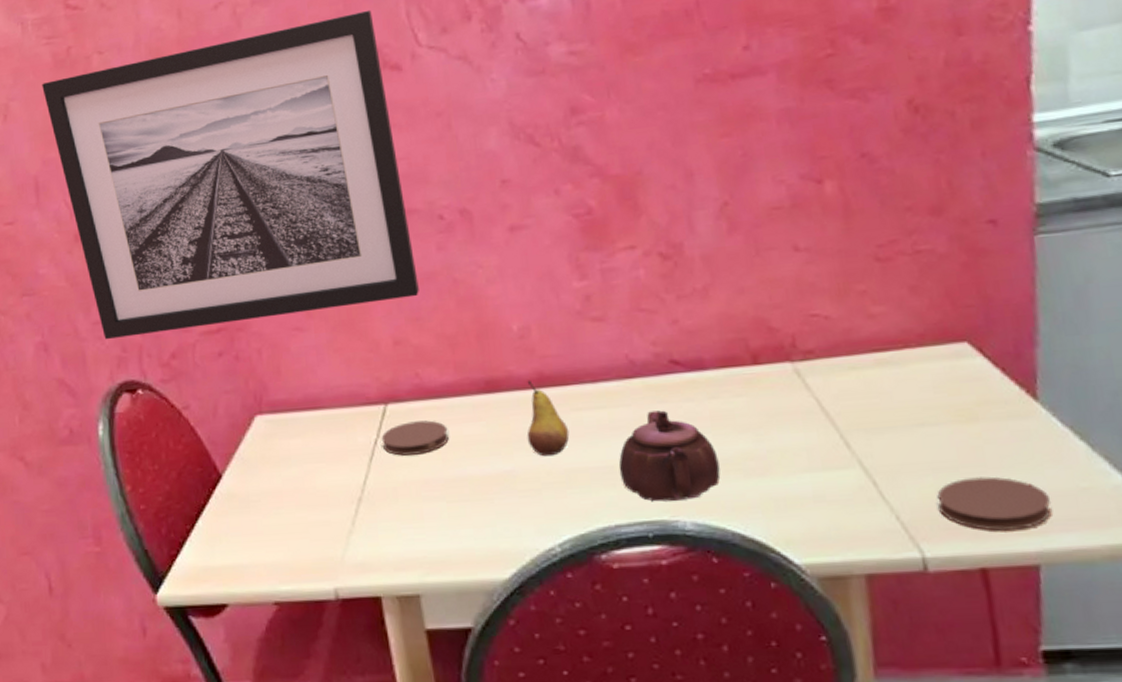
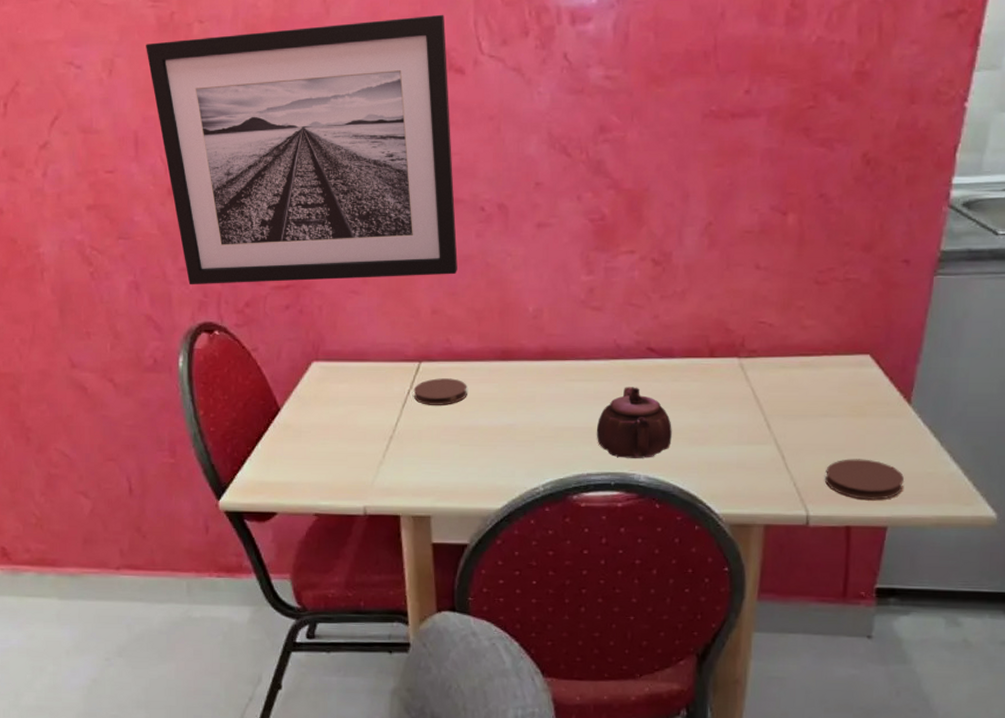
fruit: present [527,380,570,457] -> none [529,353,562,416]

